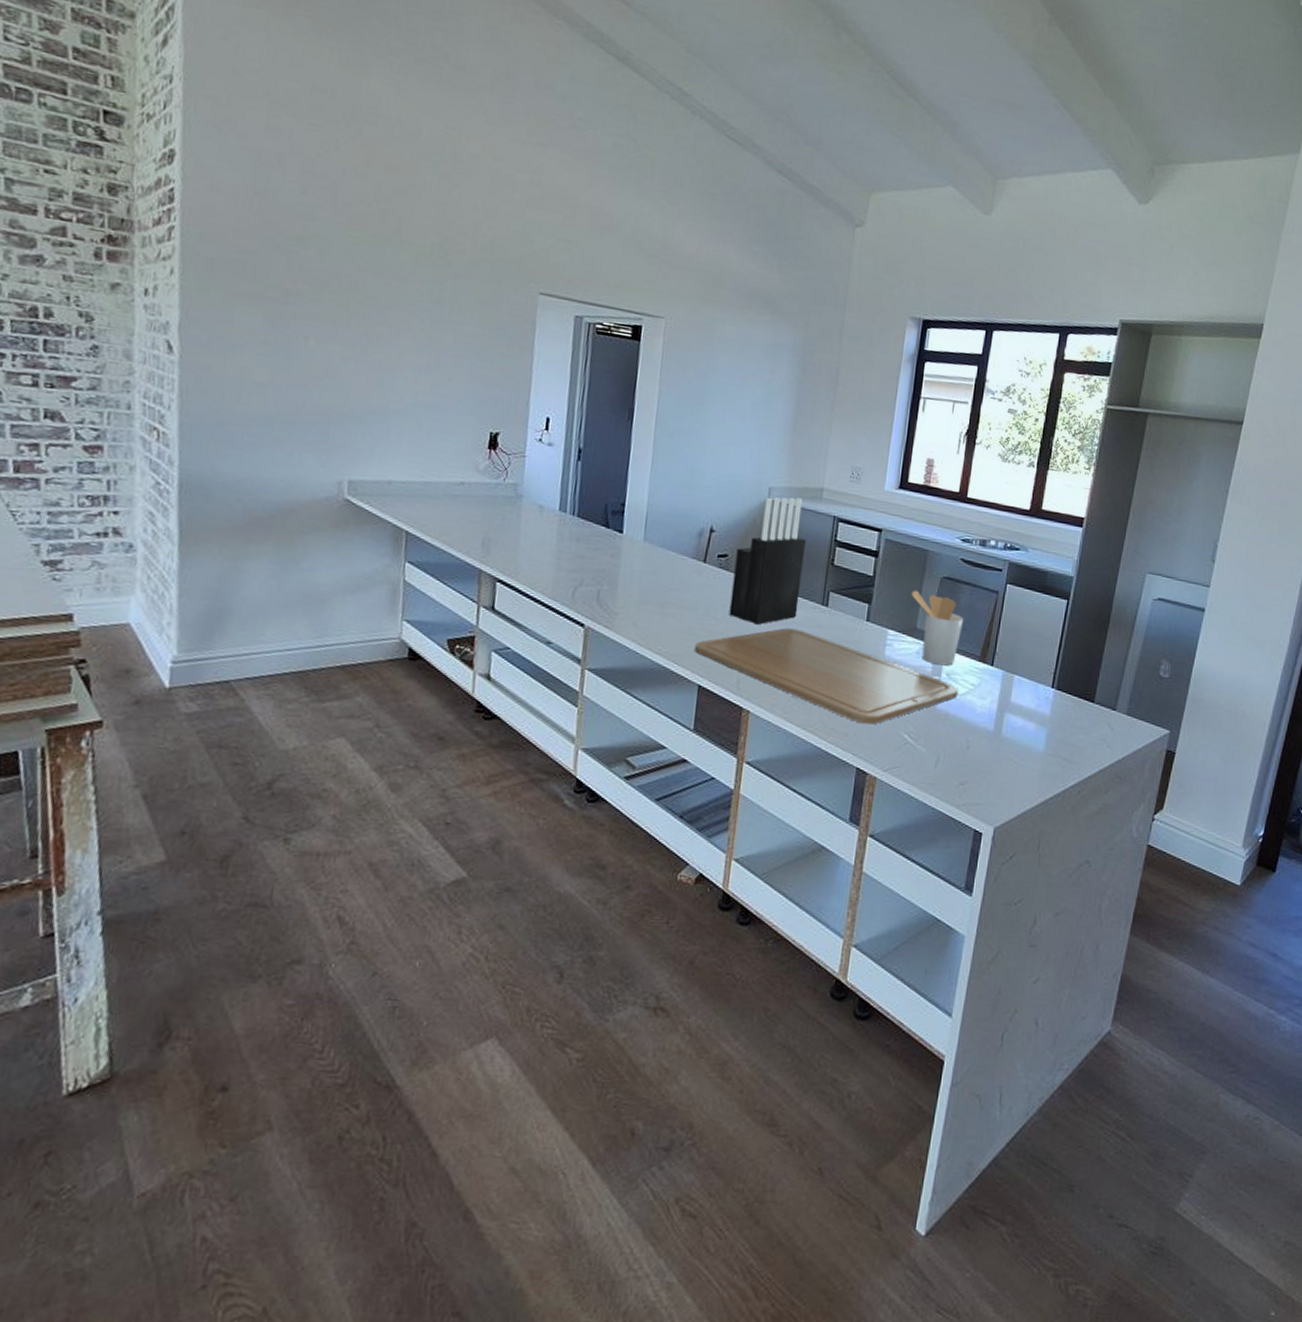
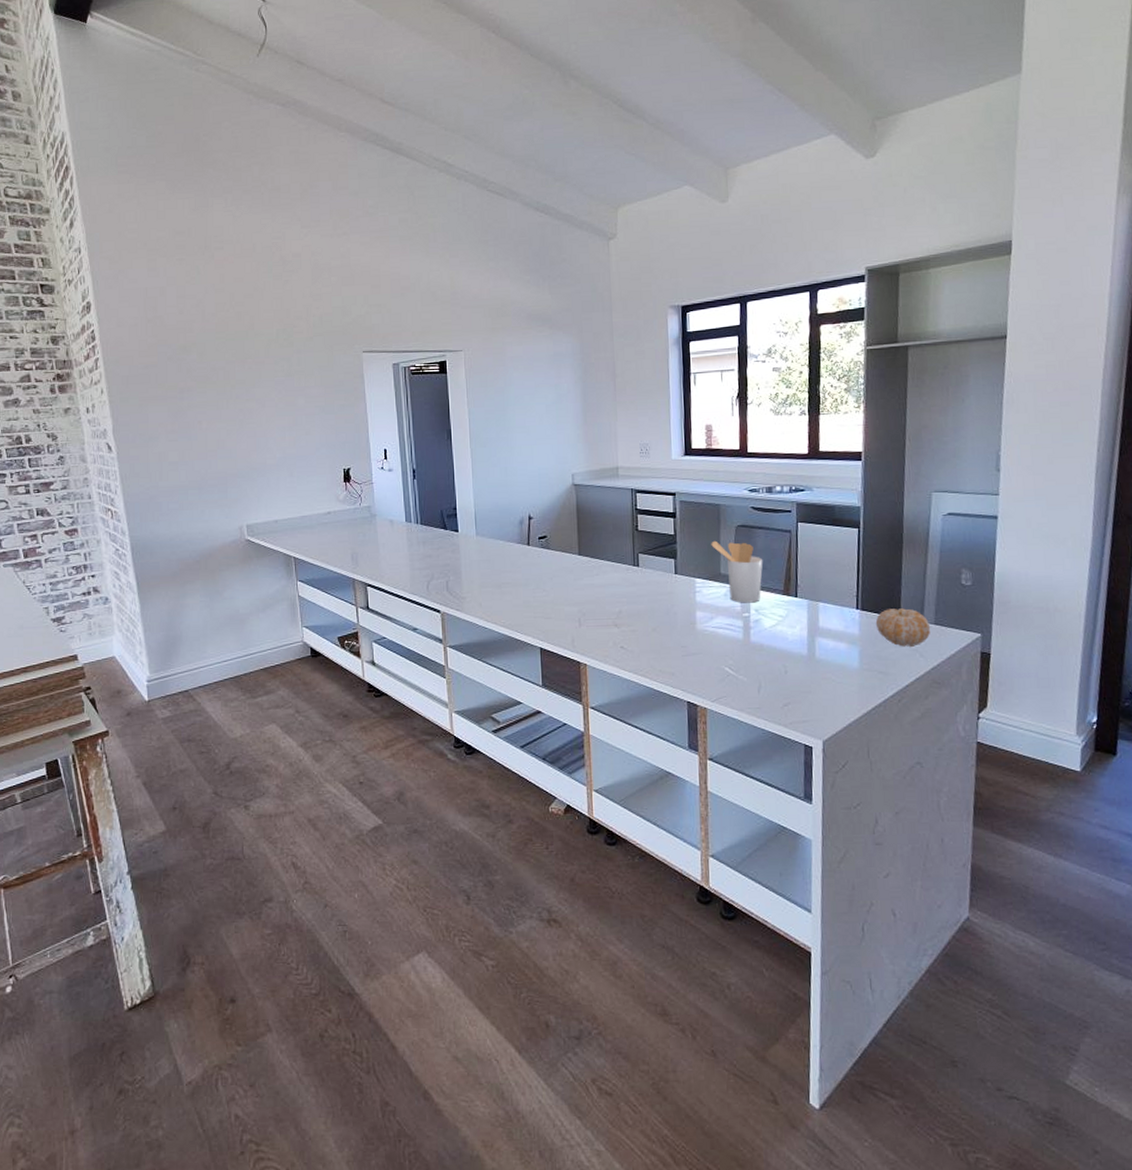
chopping board: present [694,628,958,725] -> none [531,589,769,663]
knife block: present [729,497,806,625] -> none [553,478,614,591]
fruit: none [1068,691,1123,736] -> present [875,608,931,647]

